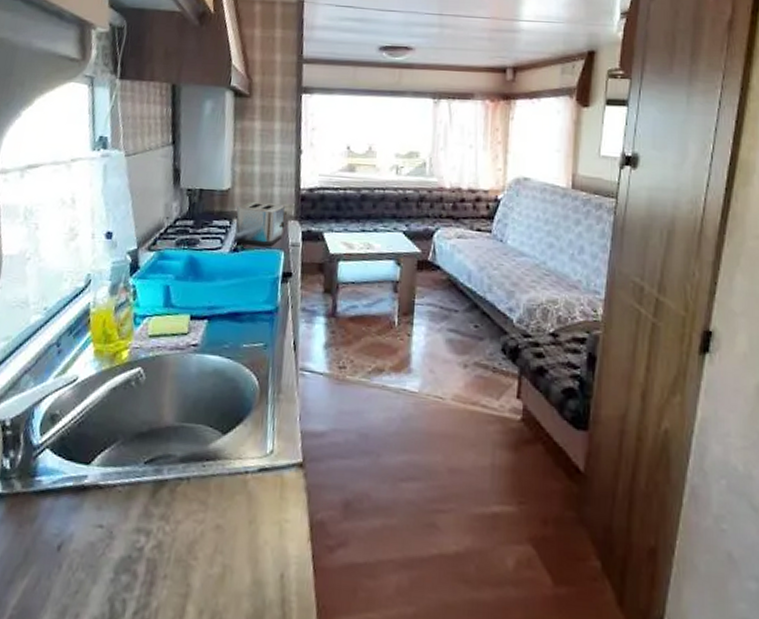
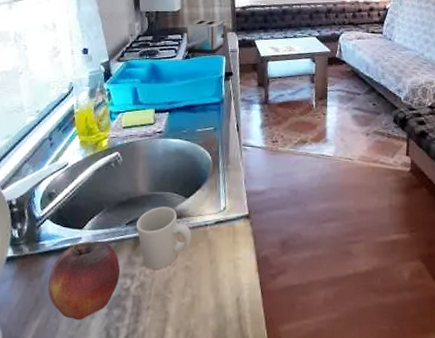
fruit: none [40,481,134,585] -> present [47,240,121,321]
mug: none [156,443,228,527] -> present [136,207,192,269]

